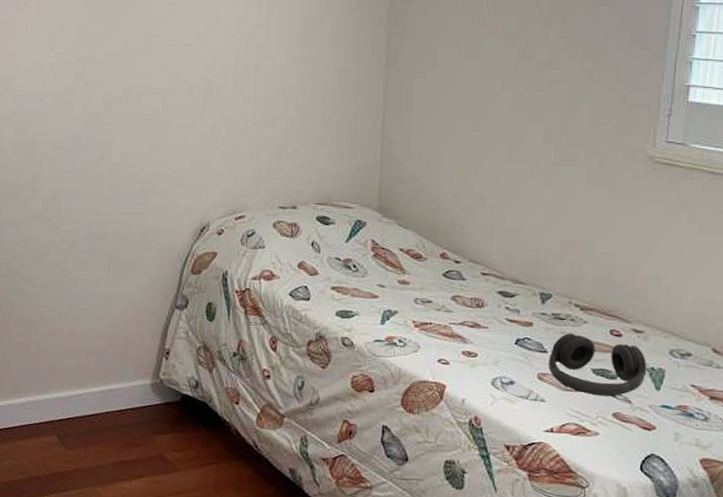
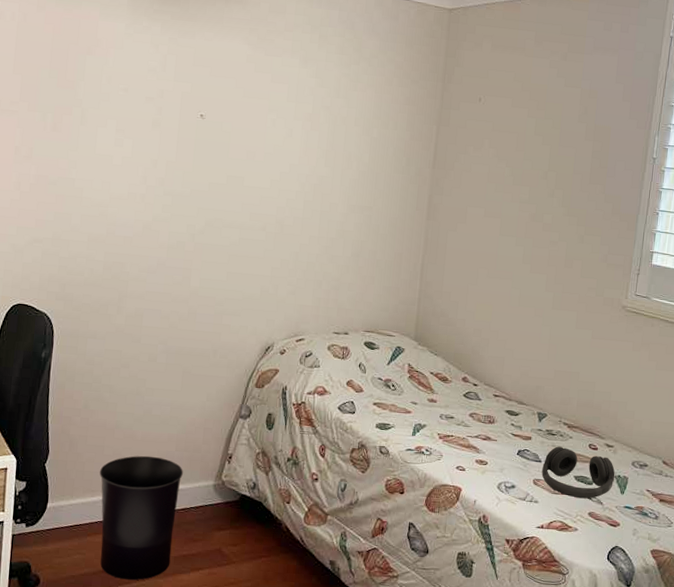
waste bin: none [26,352,116,488] -> present [100,455,183,580]

